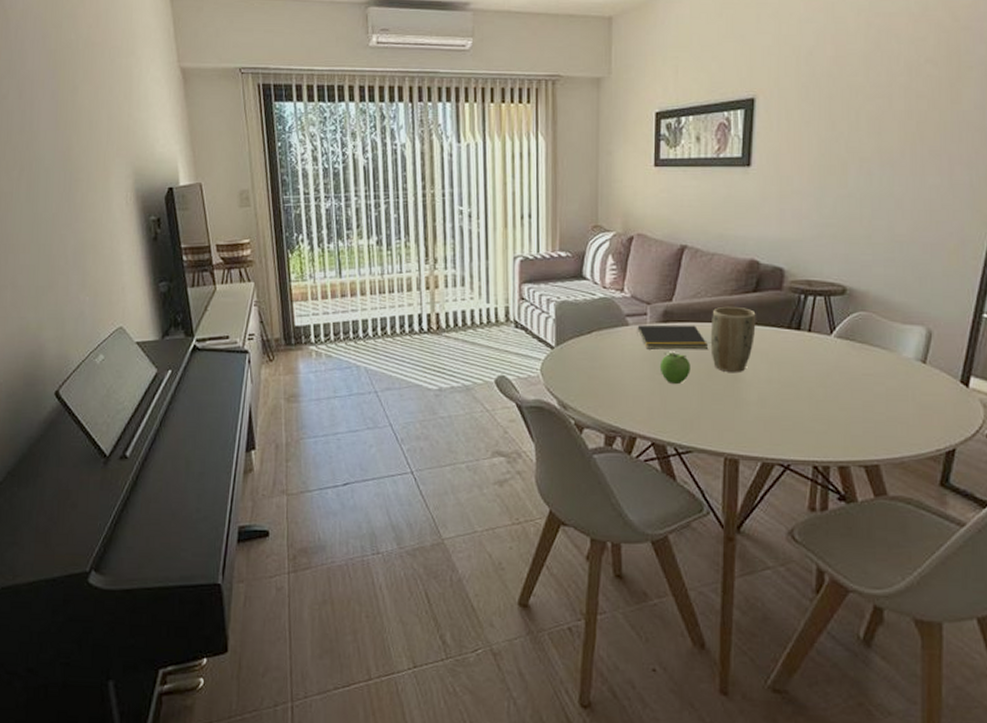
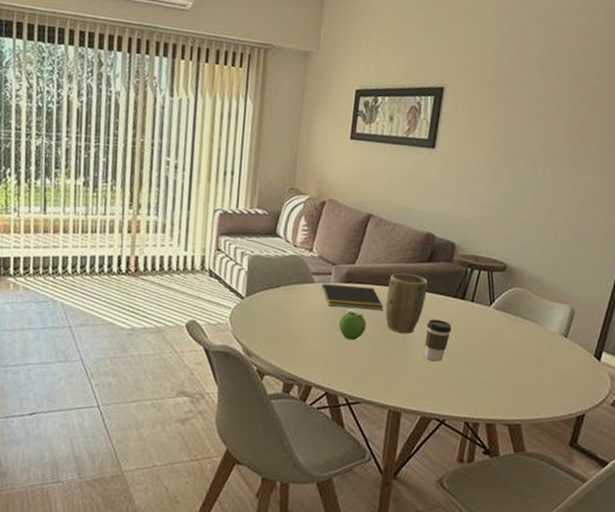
coffee cup: none [759,354,788,401] -> present [424,319,452,362]

